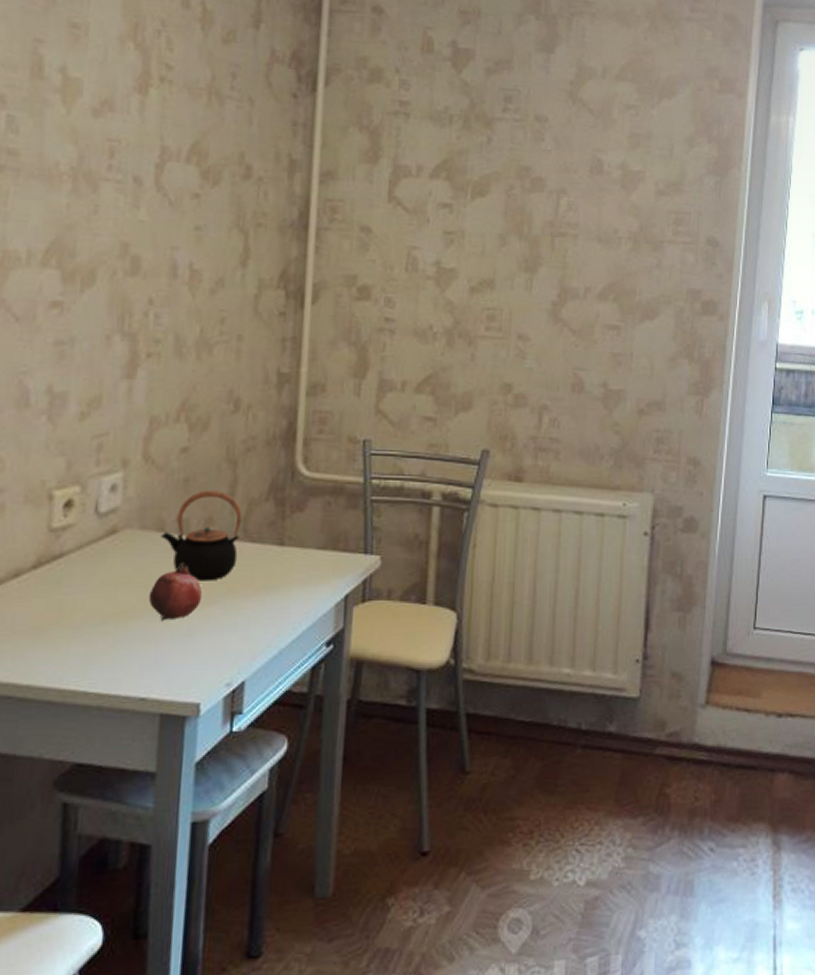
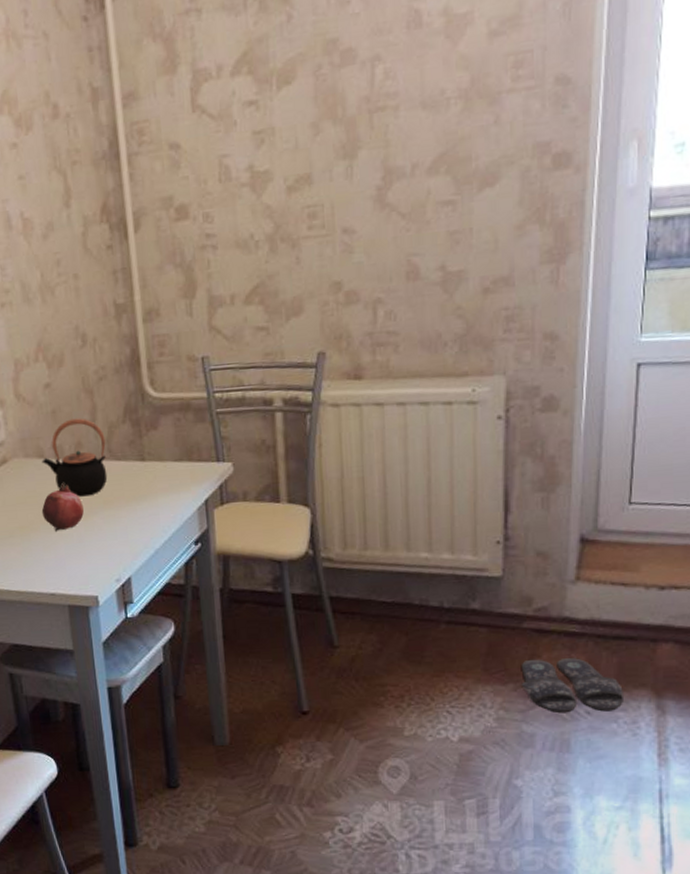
slippers: none [651,787,744,850] -> present [521,657,623,712]

